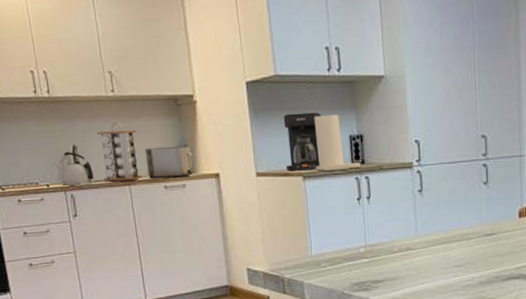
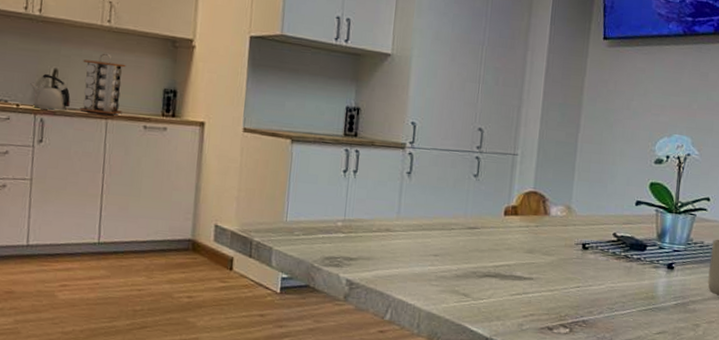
toaster: present [145,146,193,178] -> none [127,84,181,120]
coffee maker: present [283,112,322,171] -> none [275,74,322,134]
paper towel: present [313,115,362,171] -> none [306,81,354,141]

